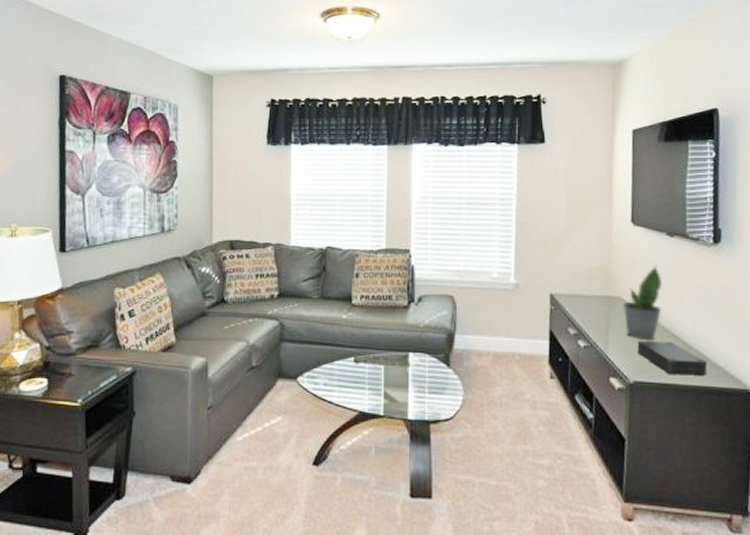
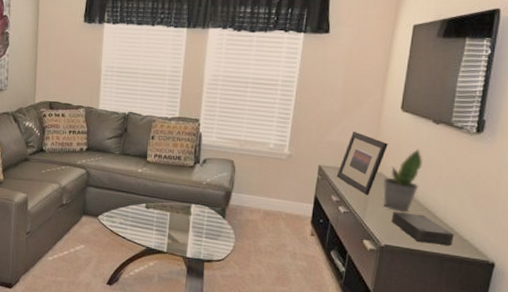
picture frame: none [570,251,623,325] -> present [336,131,388,196]

